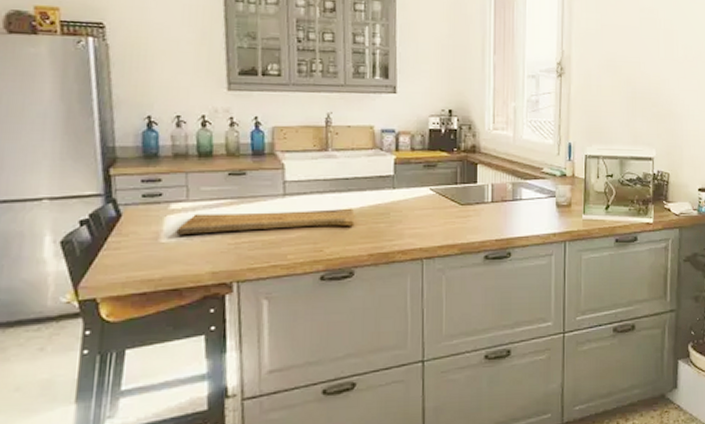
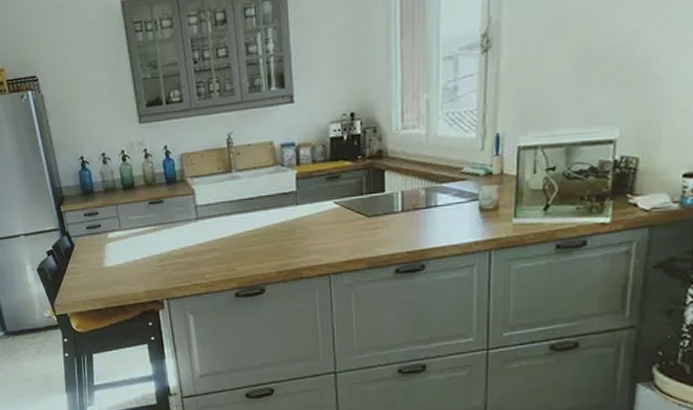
cutting board: present [176,208,355,236] -> none [115,227,262,261]

